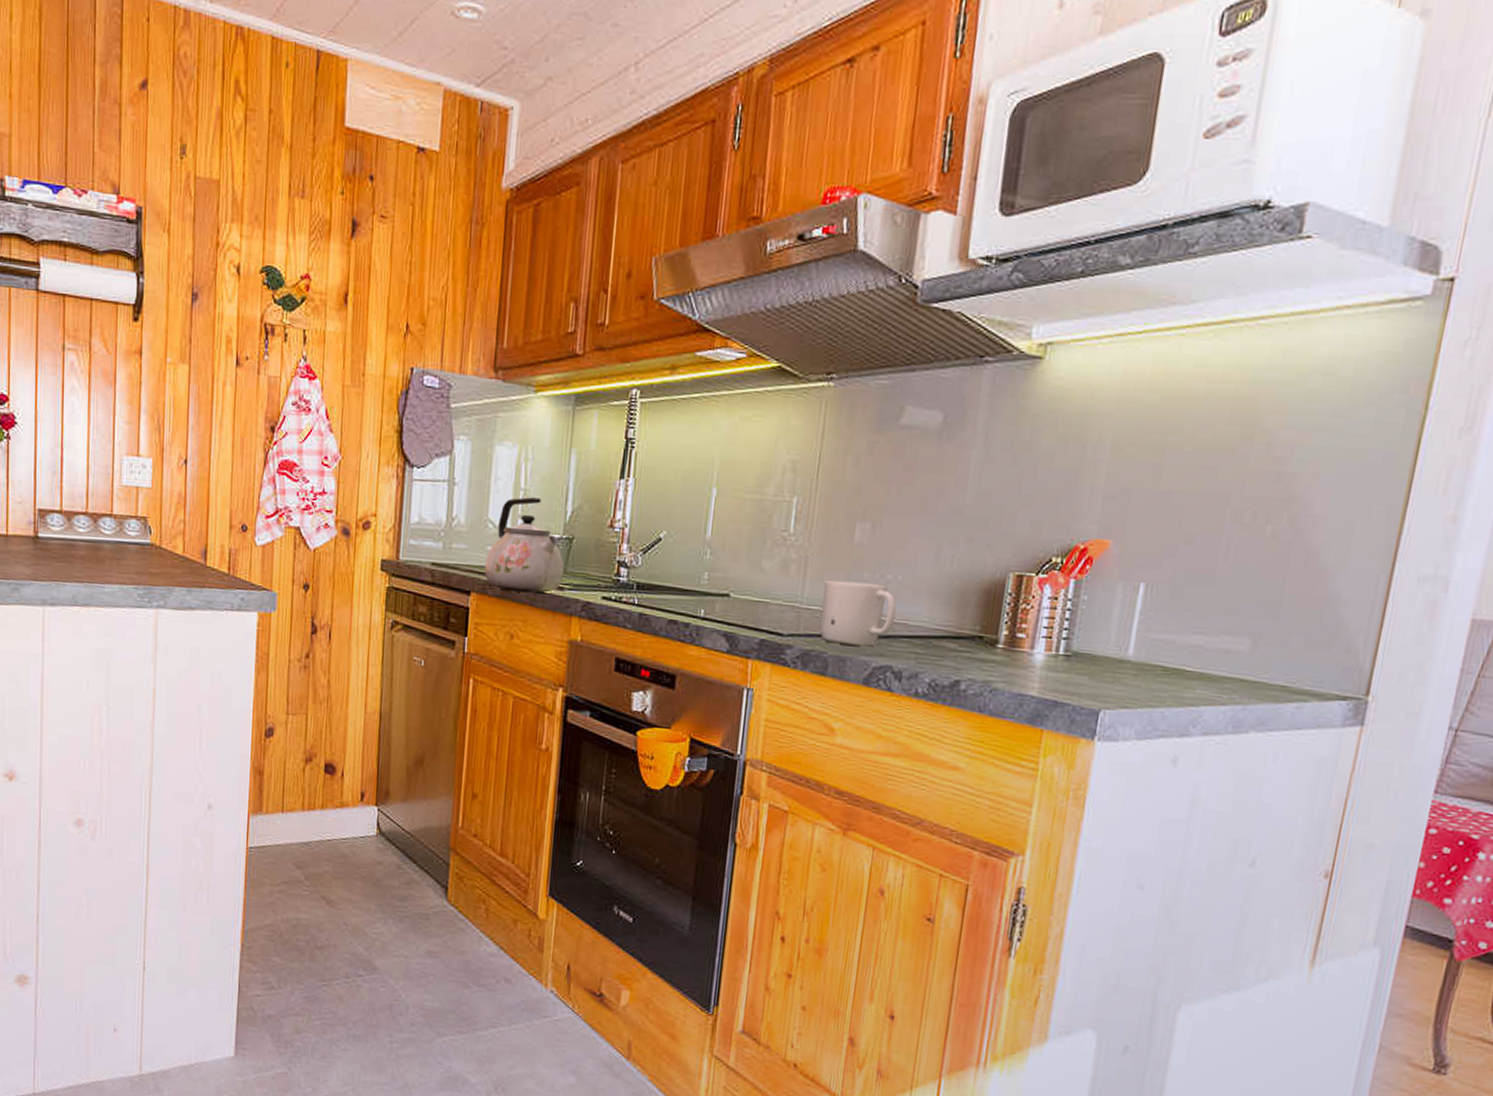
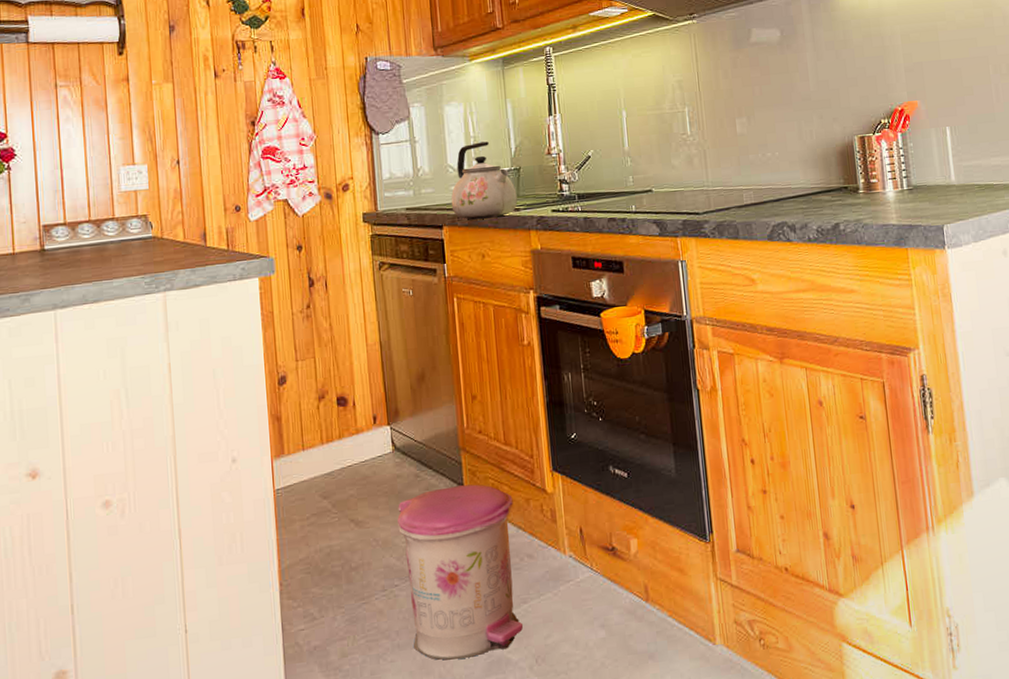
trash can: none [368,885,499,1069] -> present [397,484,523,660]
mug: present [820,579,897,647] -> none [722,161,781,213]

